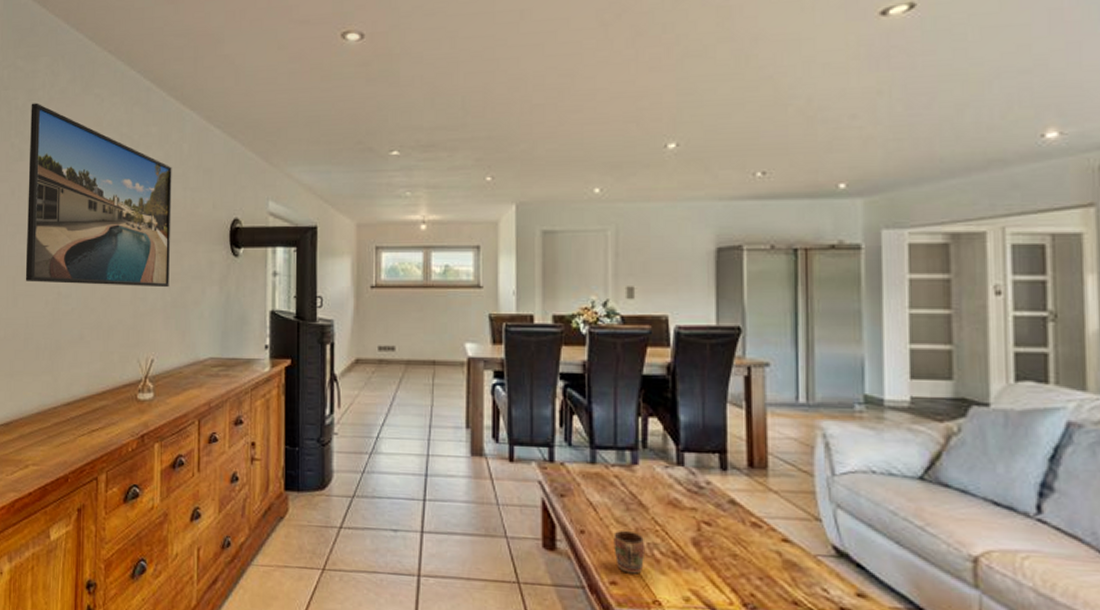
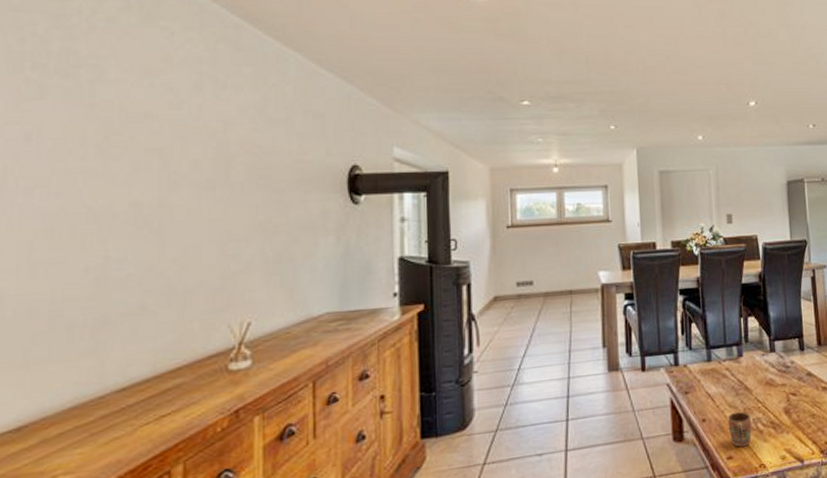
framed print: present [25,103,172,288] -> none [49,30,272,247]

